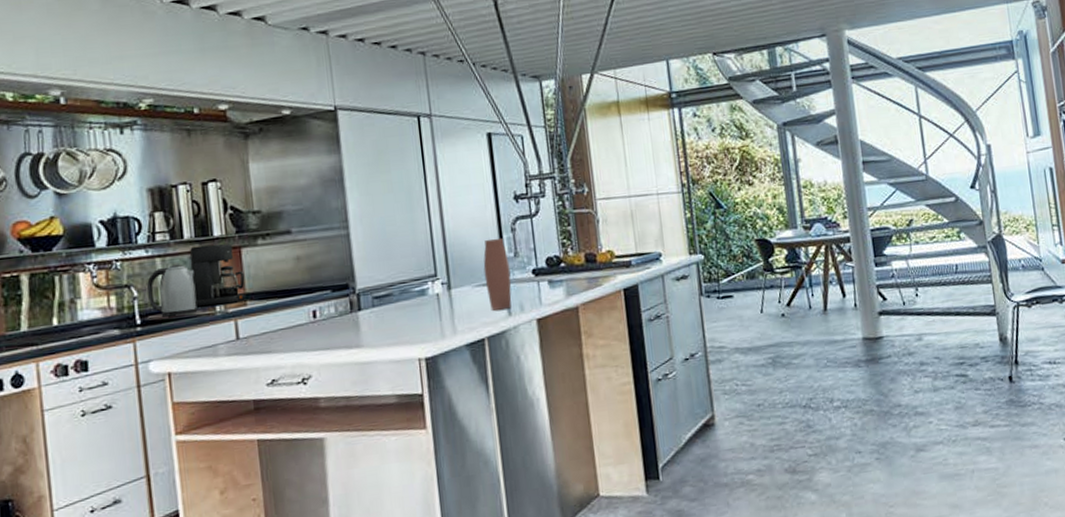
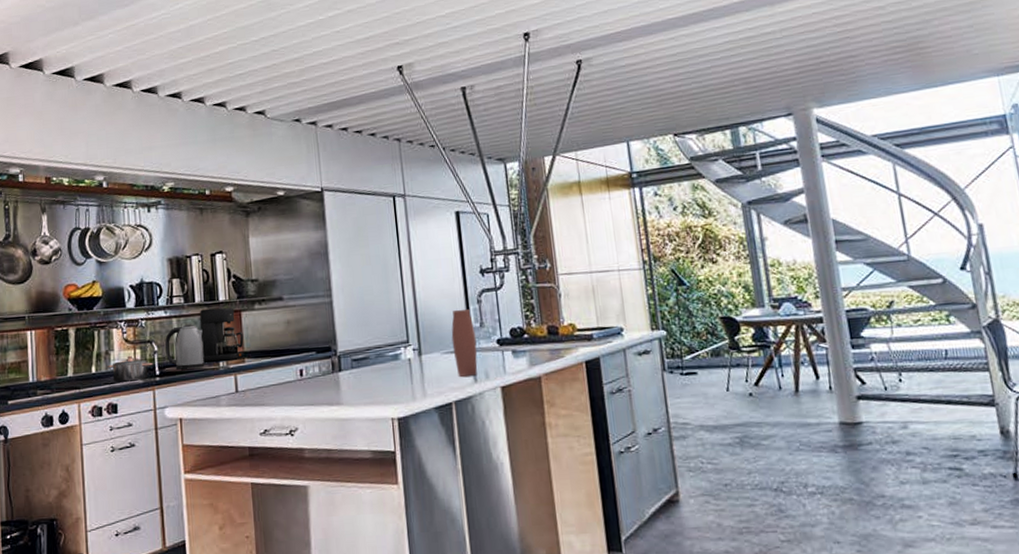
cooking pot: none [73,303,133,336] -> present [107,355,154,383]

